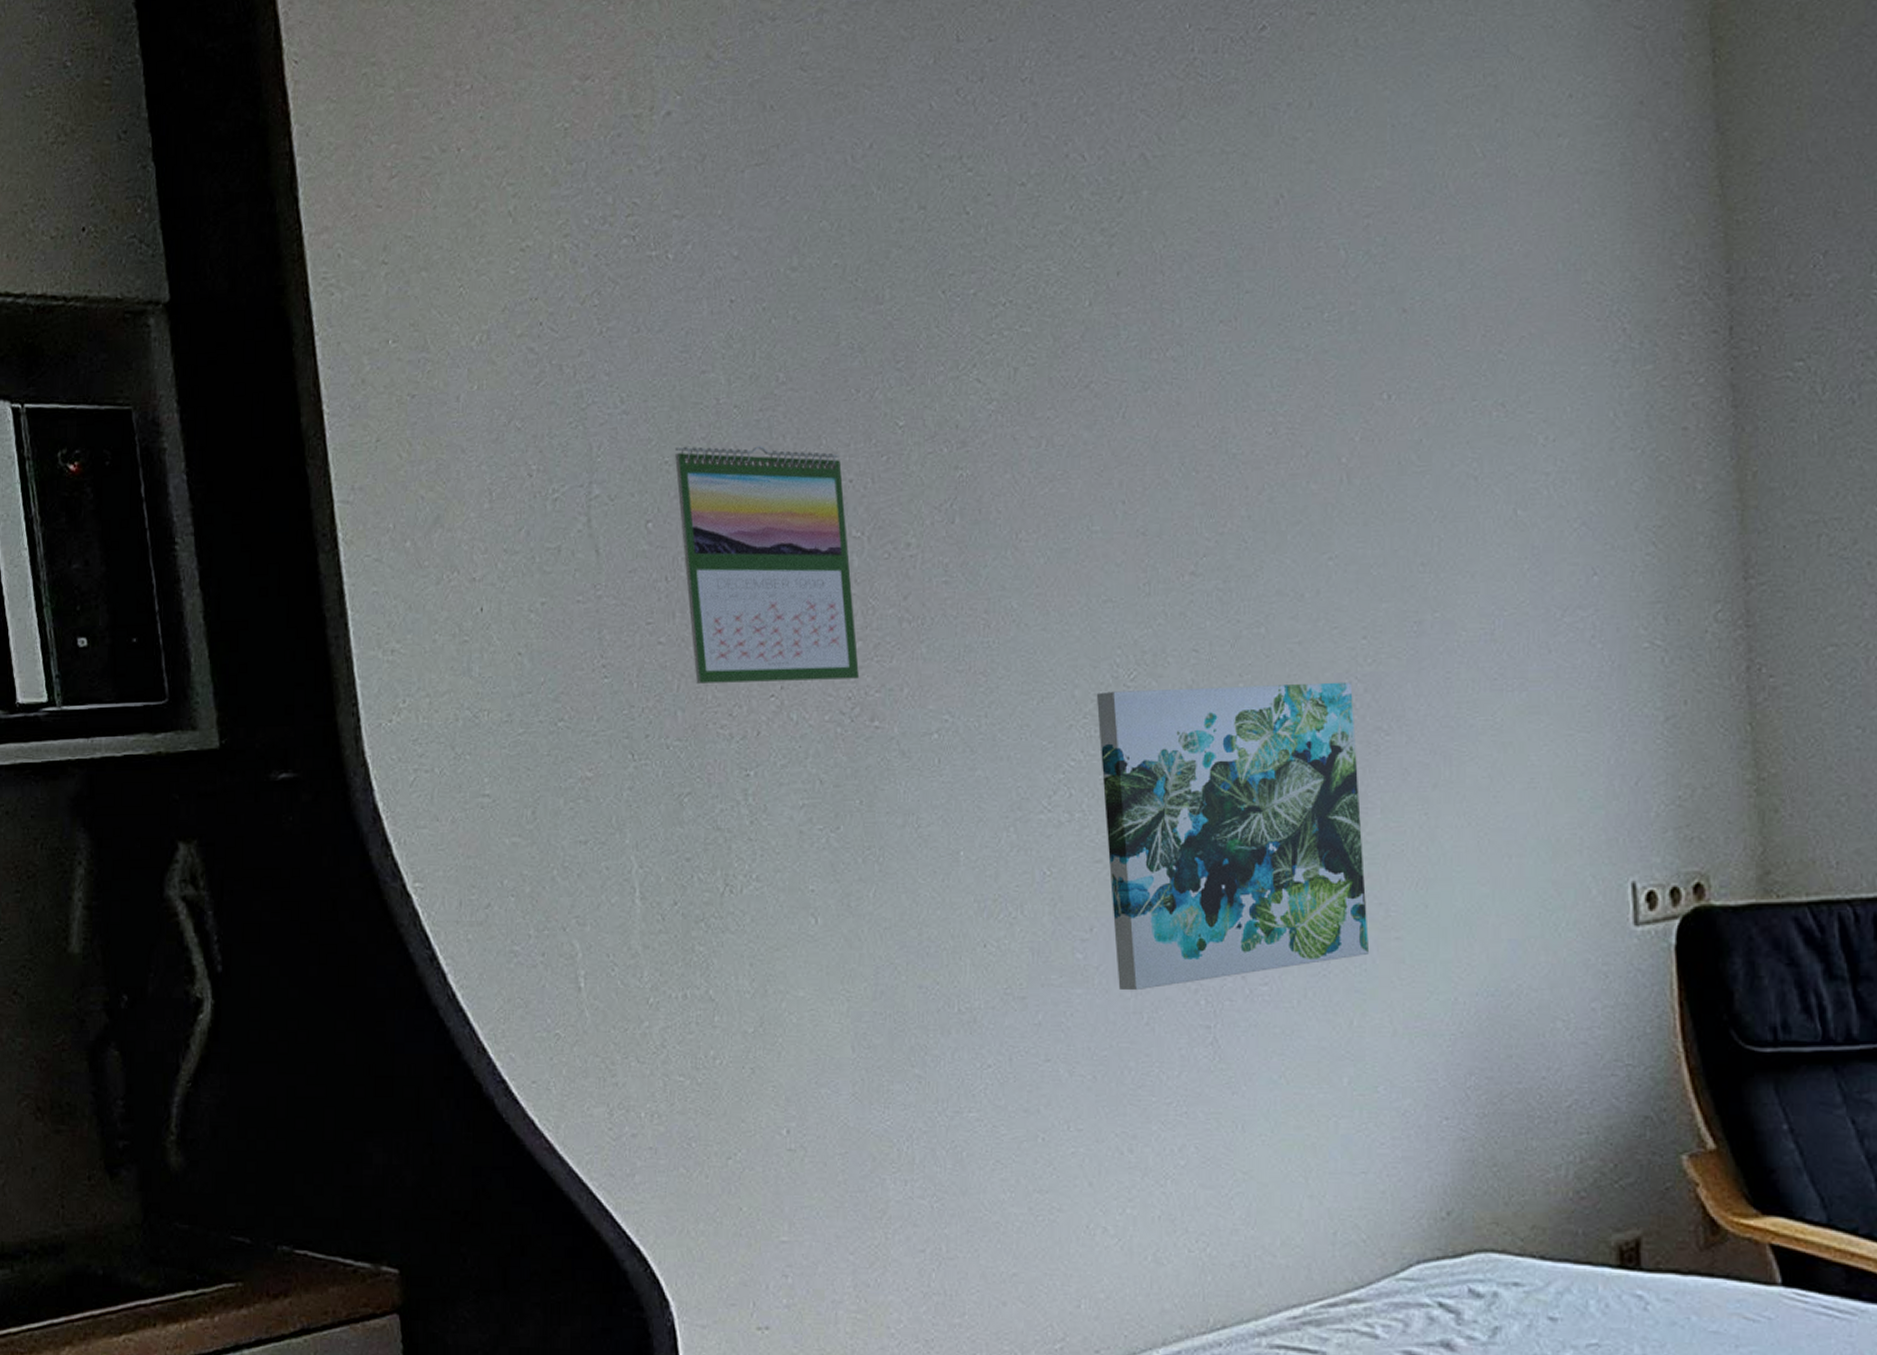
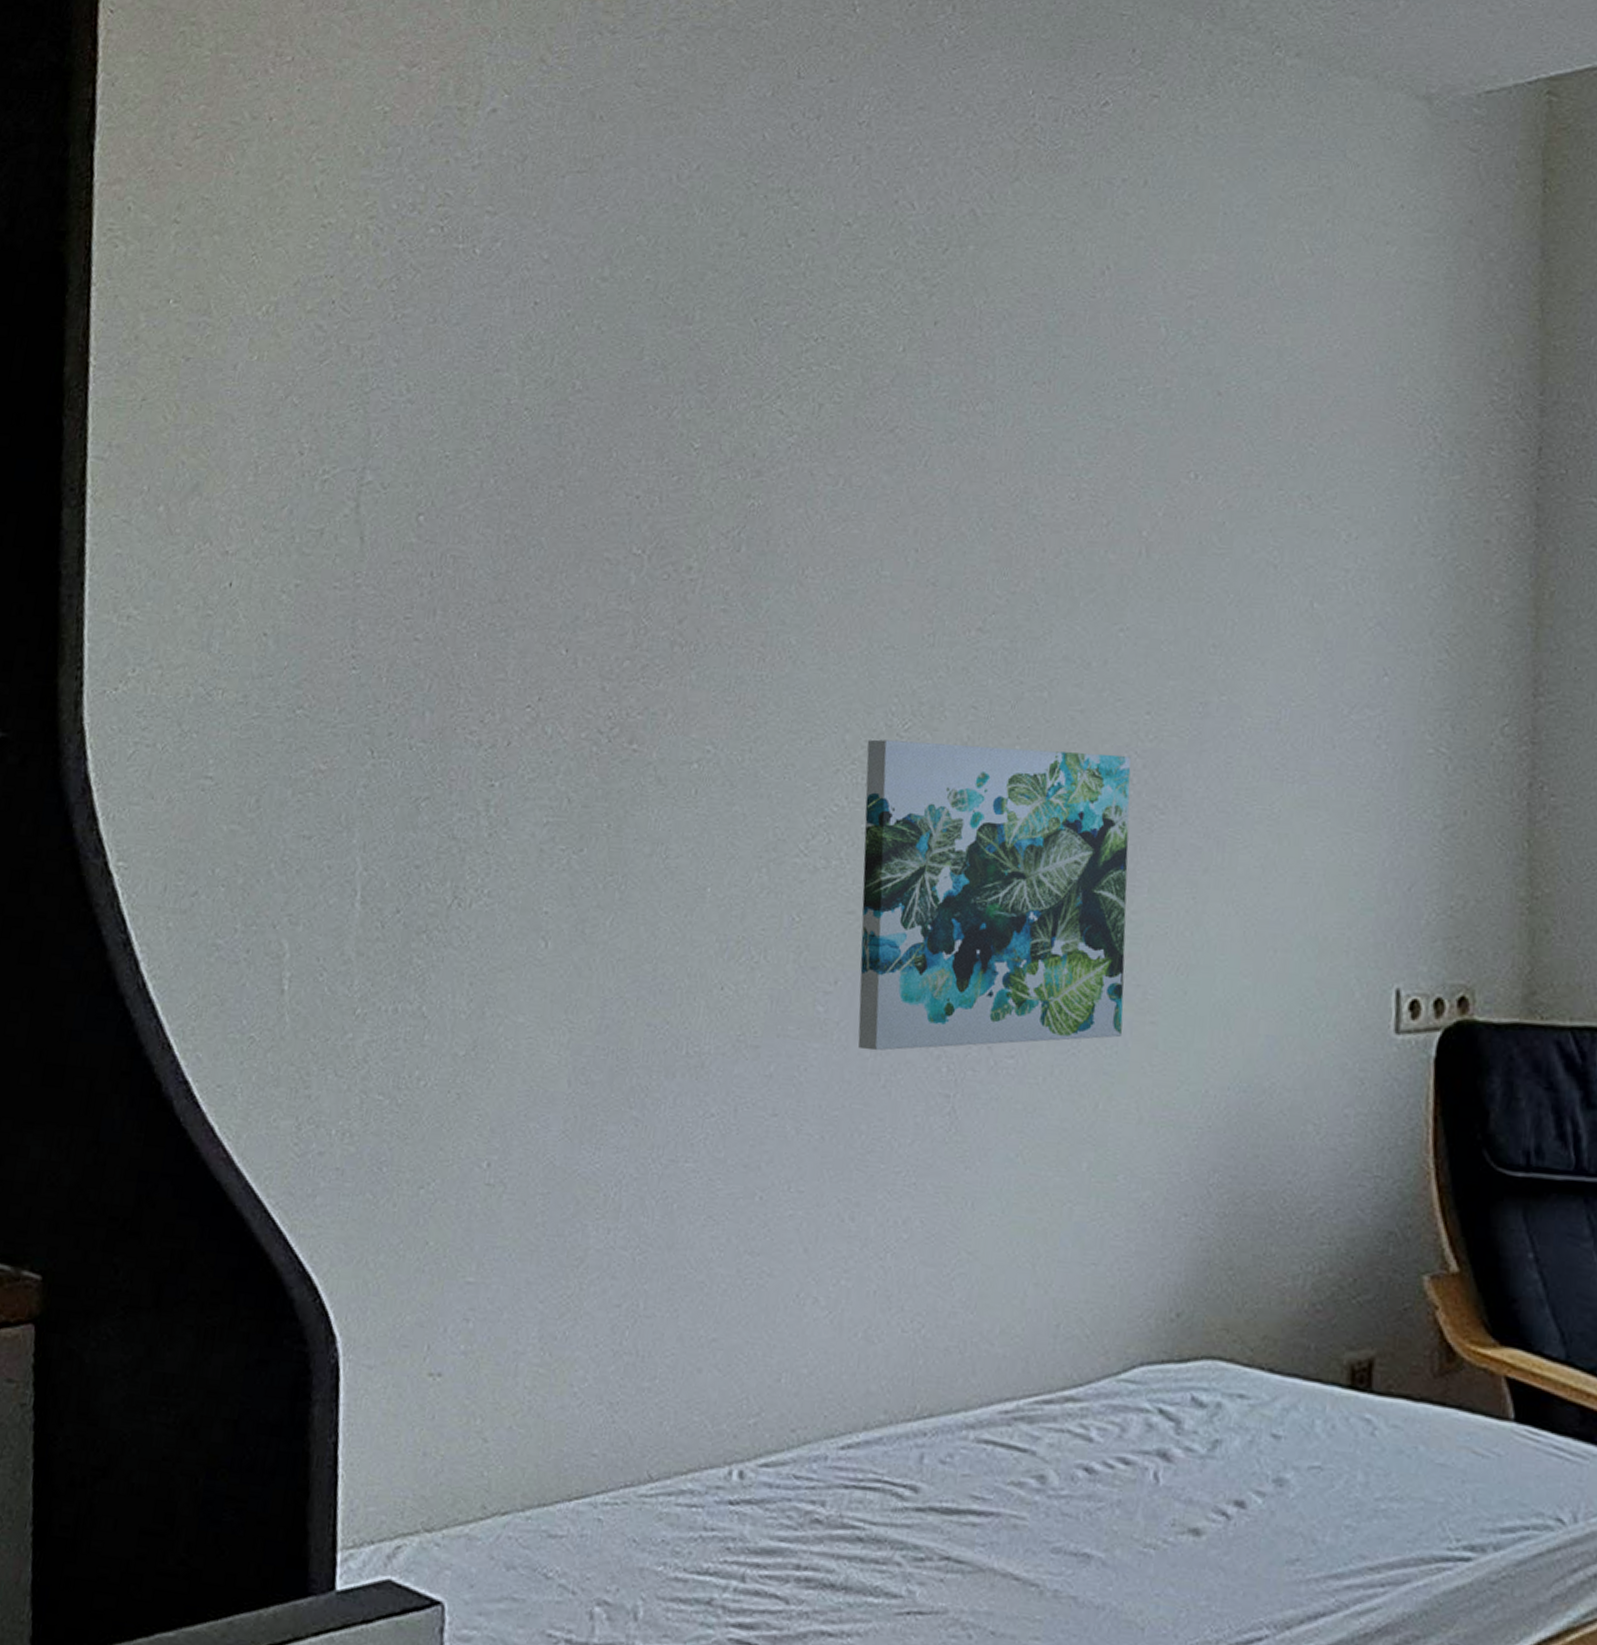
calendar: present [675,446,859,684] -> none [449,442,630,698]

